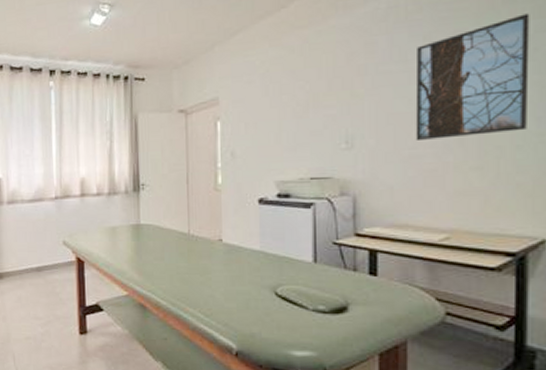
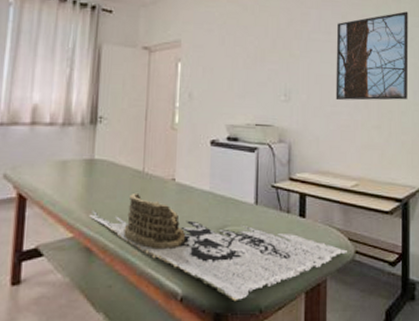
architectural model: none [140,255,434,359] -> present [89,194,347,301]

